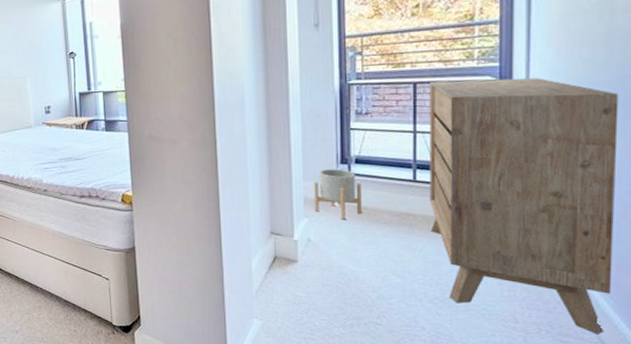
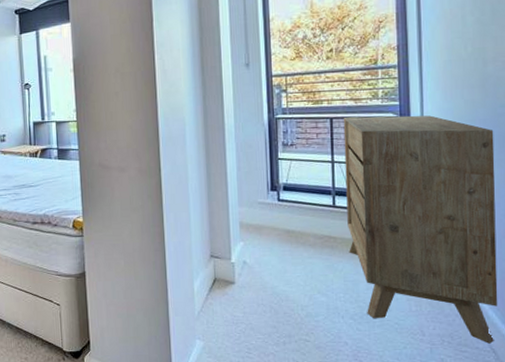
planter: present [313,169,362,219] -> none [247,195,290,242]

